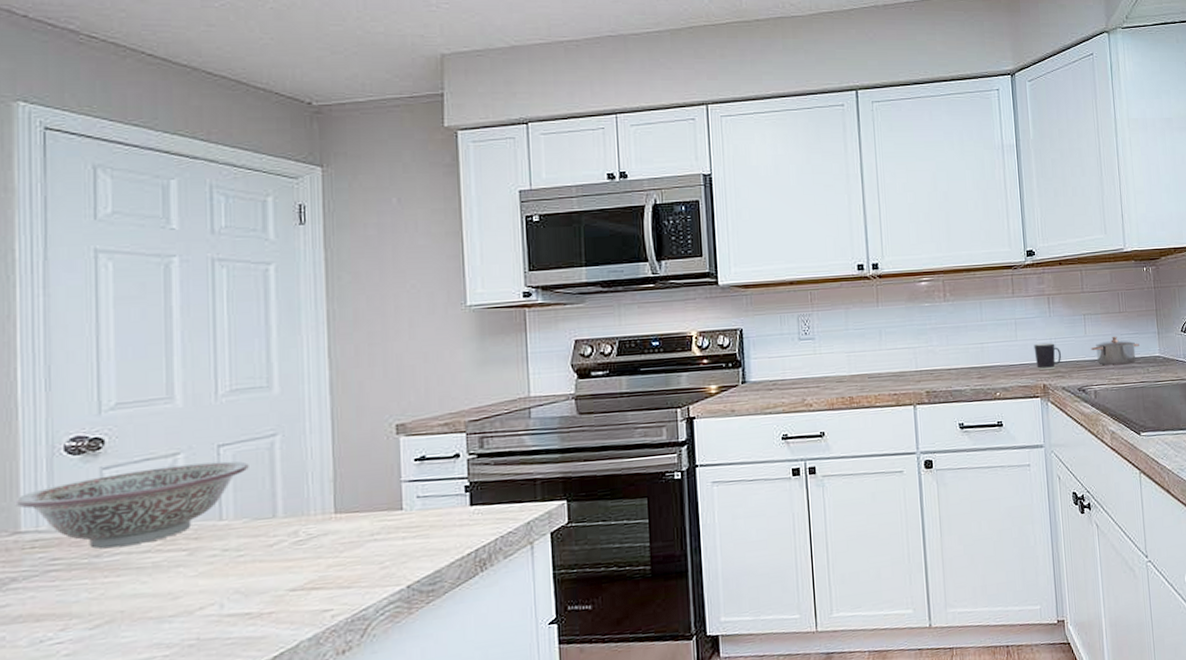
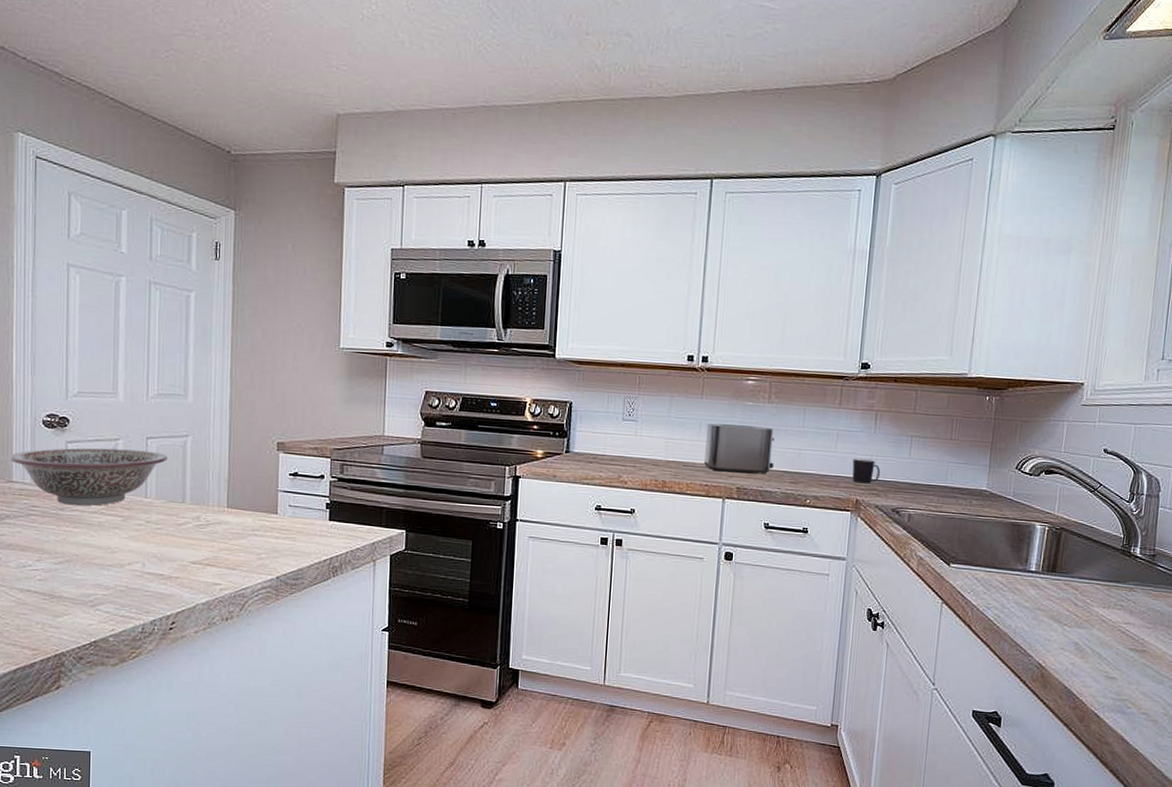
toaster: none [887,325,959,378] -> present [703,423,774,475]
cooking pot: present [1091,336,1140,365] -> none [912,462,966,493]

